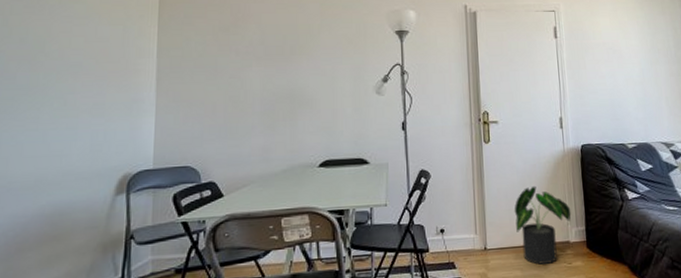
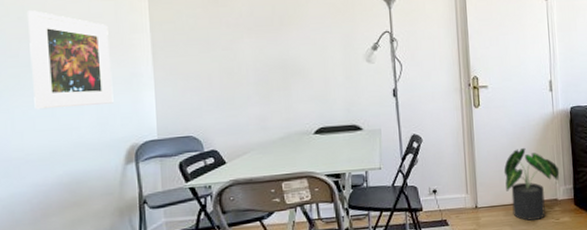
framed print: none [25,32,114,135] -> present [26,10,114,110]

